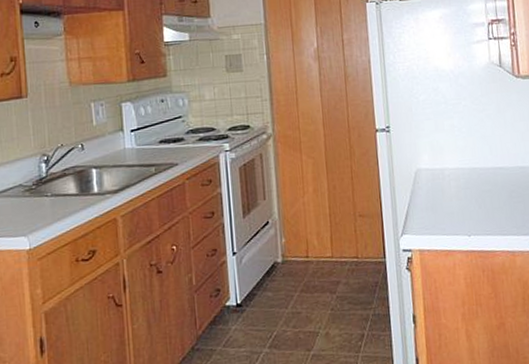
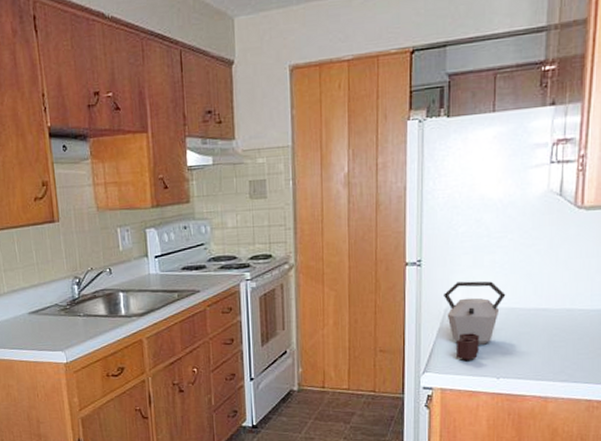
kettle: none [412,144,467,220] -> present [444,281,506,360]

